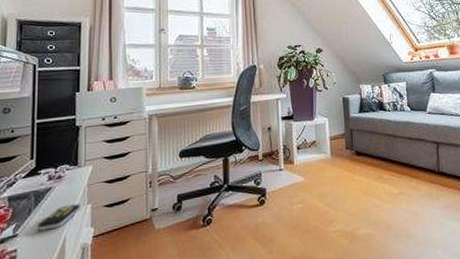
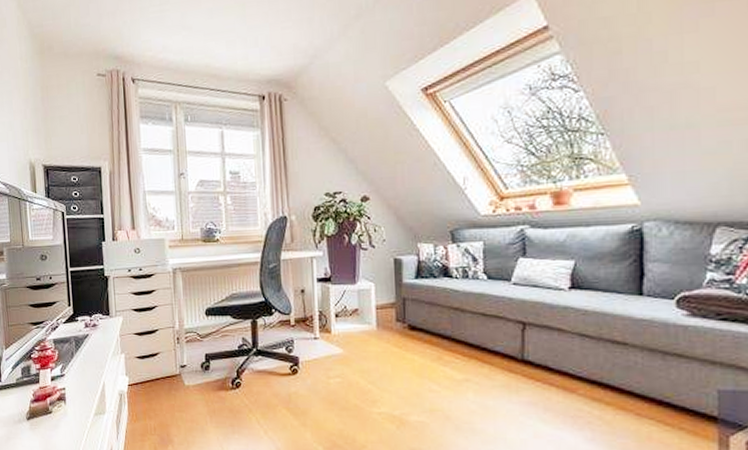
remote control: present [37,204,80,231] -> none [80,353,115,374]

